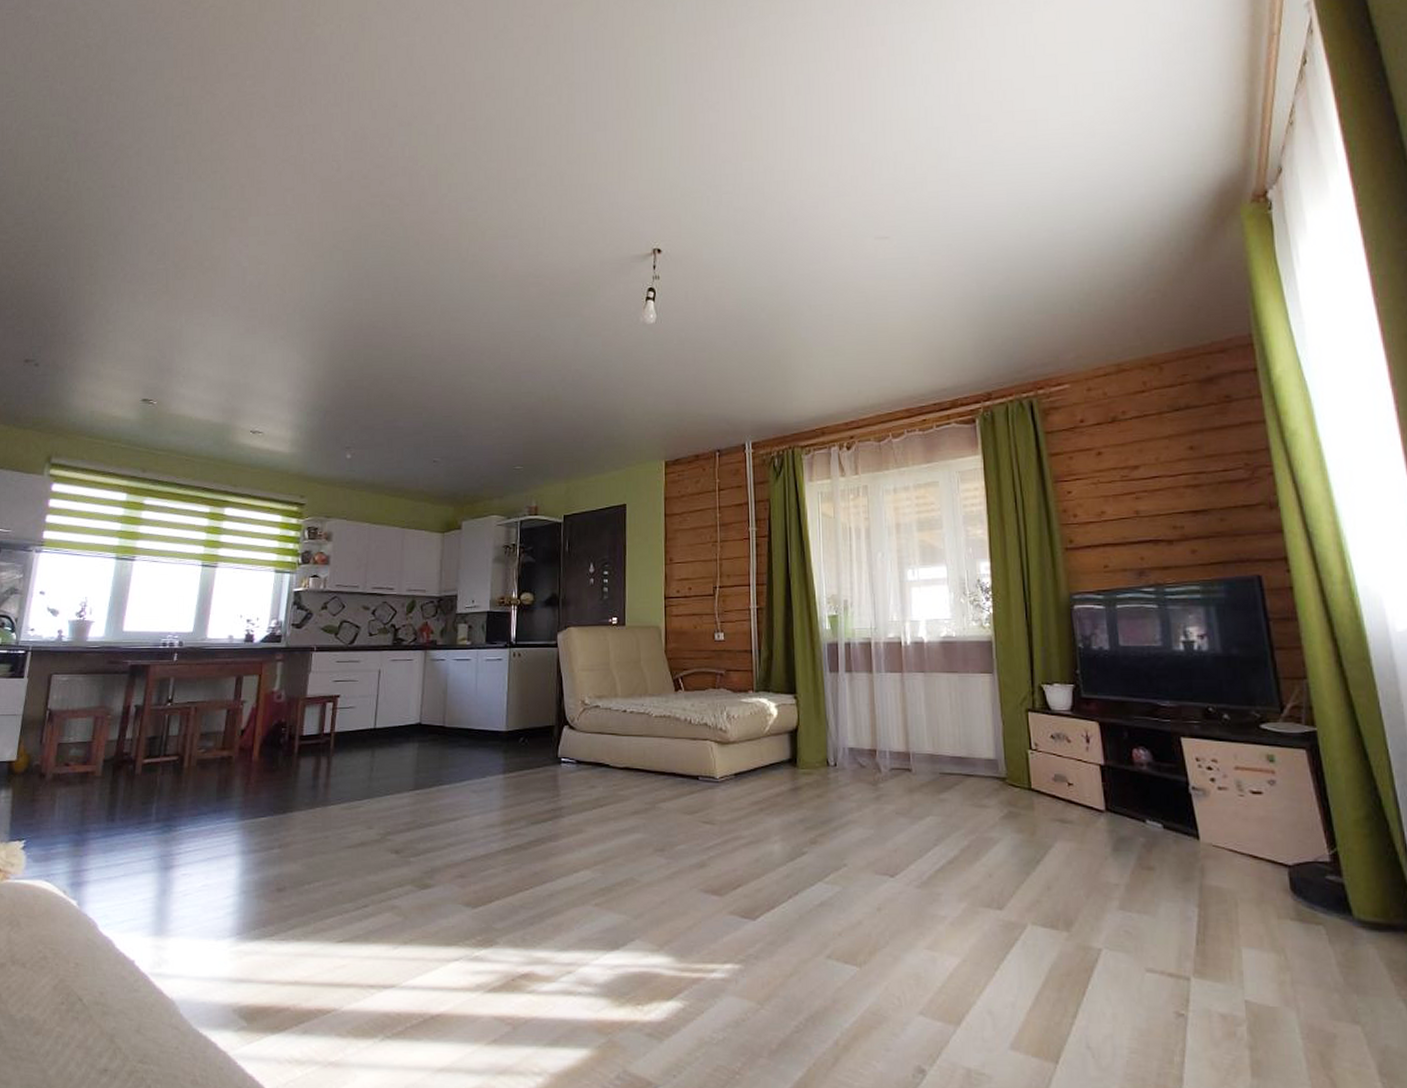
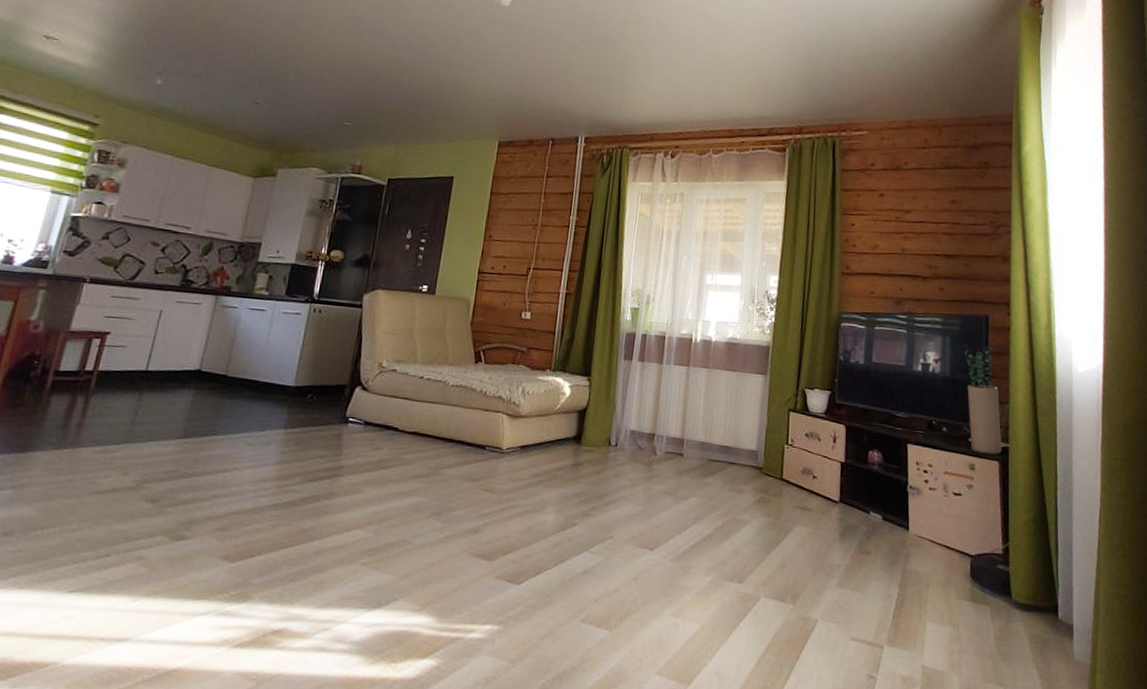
vase: none [1236,606,1308,743] -> present [965,341,1002,456]

